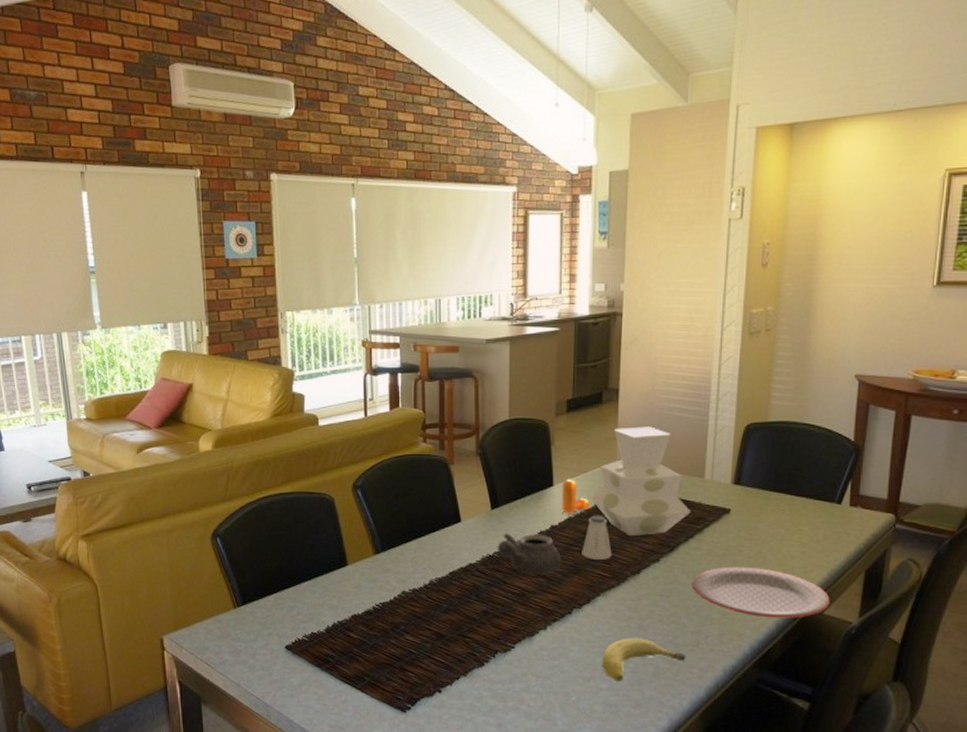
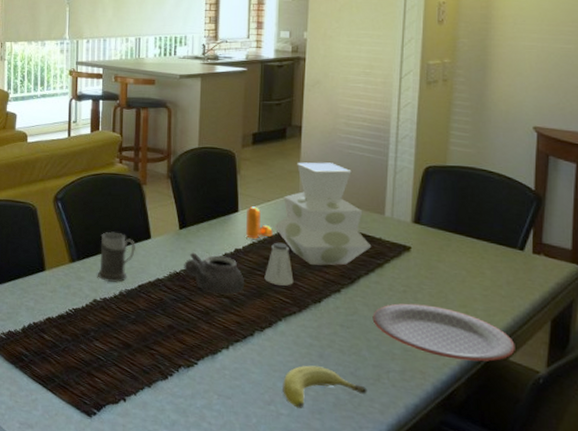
mug: none [406,517,446,571] -> present [98,231,136,283]

